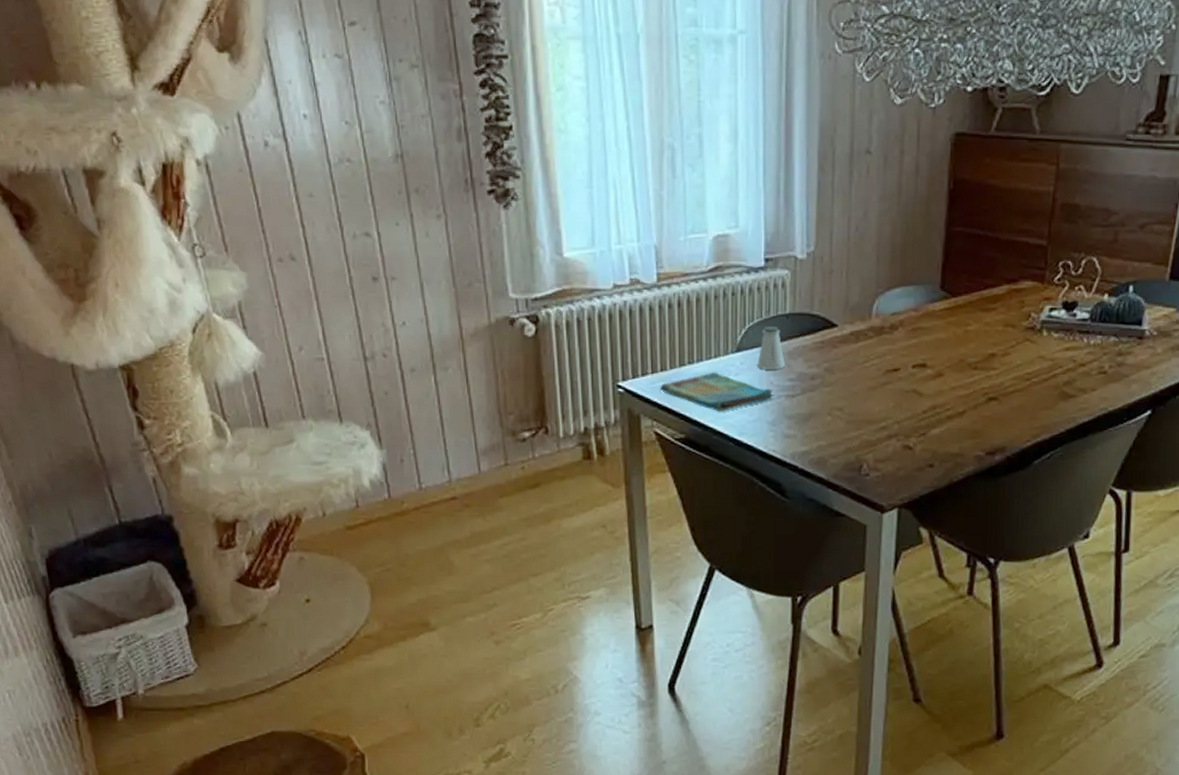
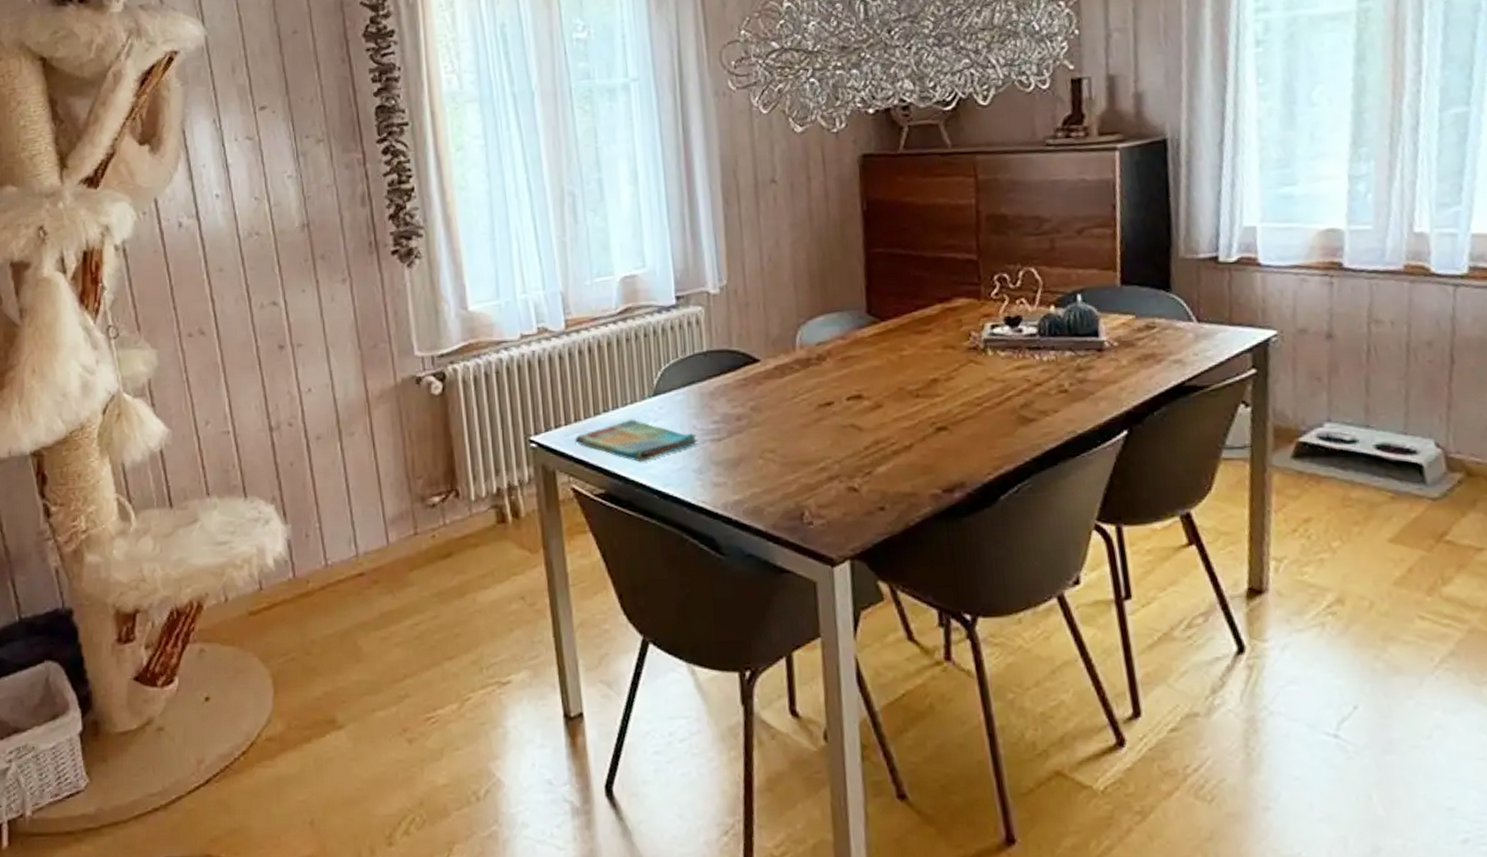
saltshaker: present [757,327,785,369] -> none [677,366,707,413]

